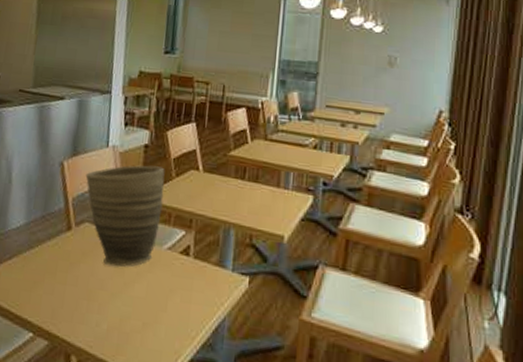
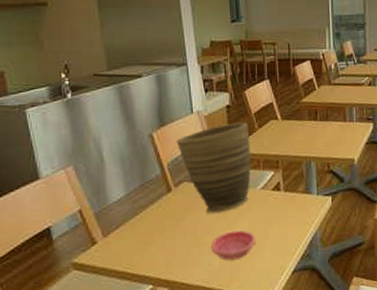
saucer: none [102,291,153,328] -> present [211,230,256,260]

